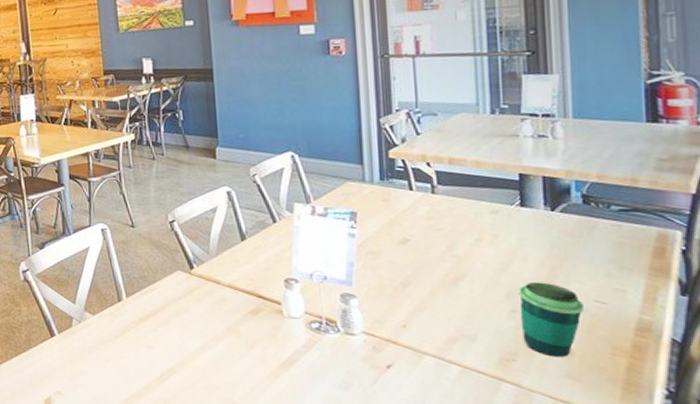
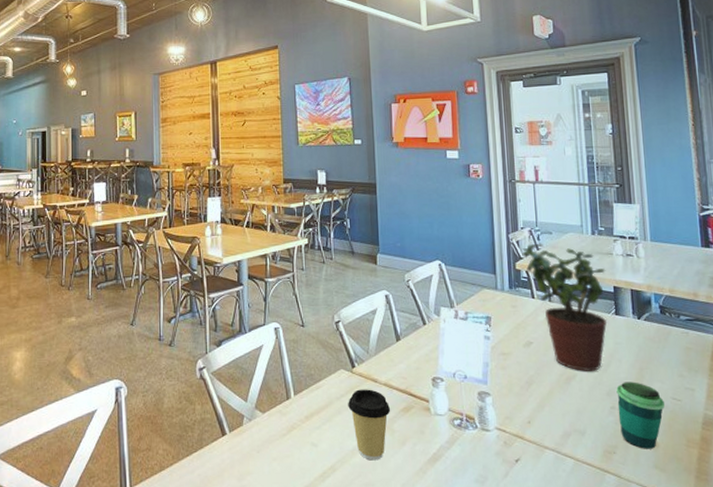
coffee cup: none [187,291,237,364] -> present [348,389,391,461]
potted plant: none [397,126,509,271] -> present [522,243,607,371]

